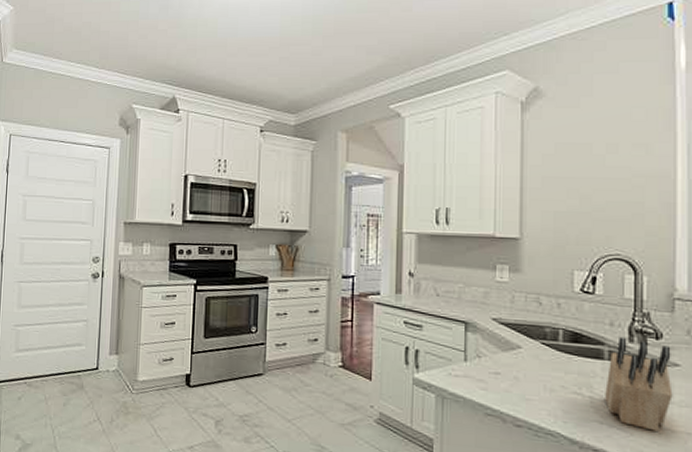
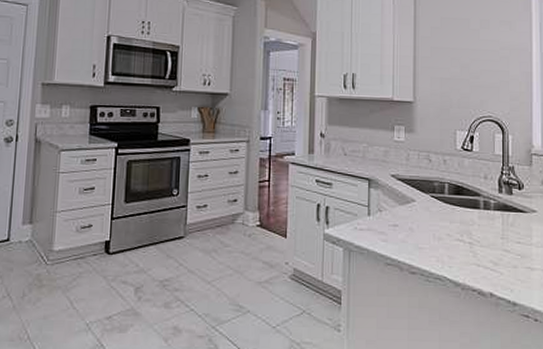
knife block: present [605,336,673,431] -> none [481,188,532,270]

